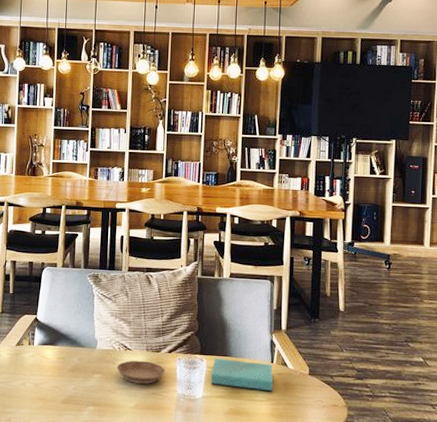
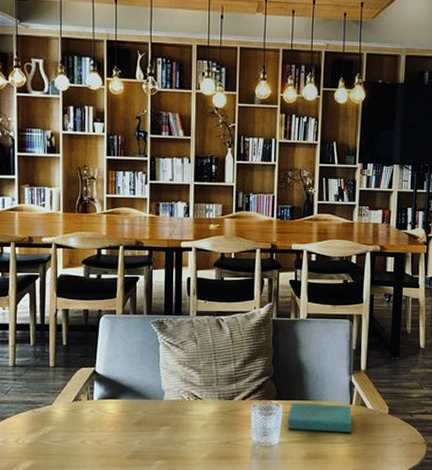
saucer: present [116,360,166,384] -> none [186,409,239,433]

